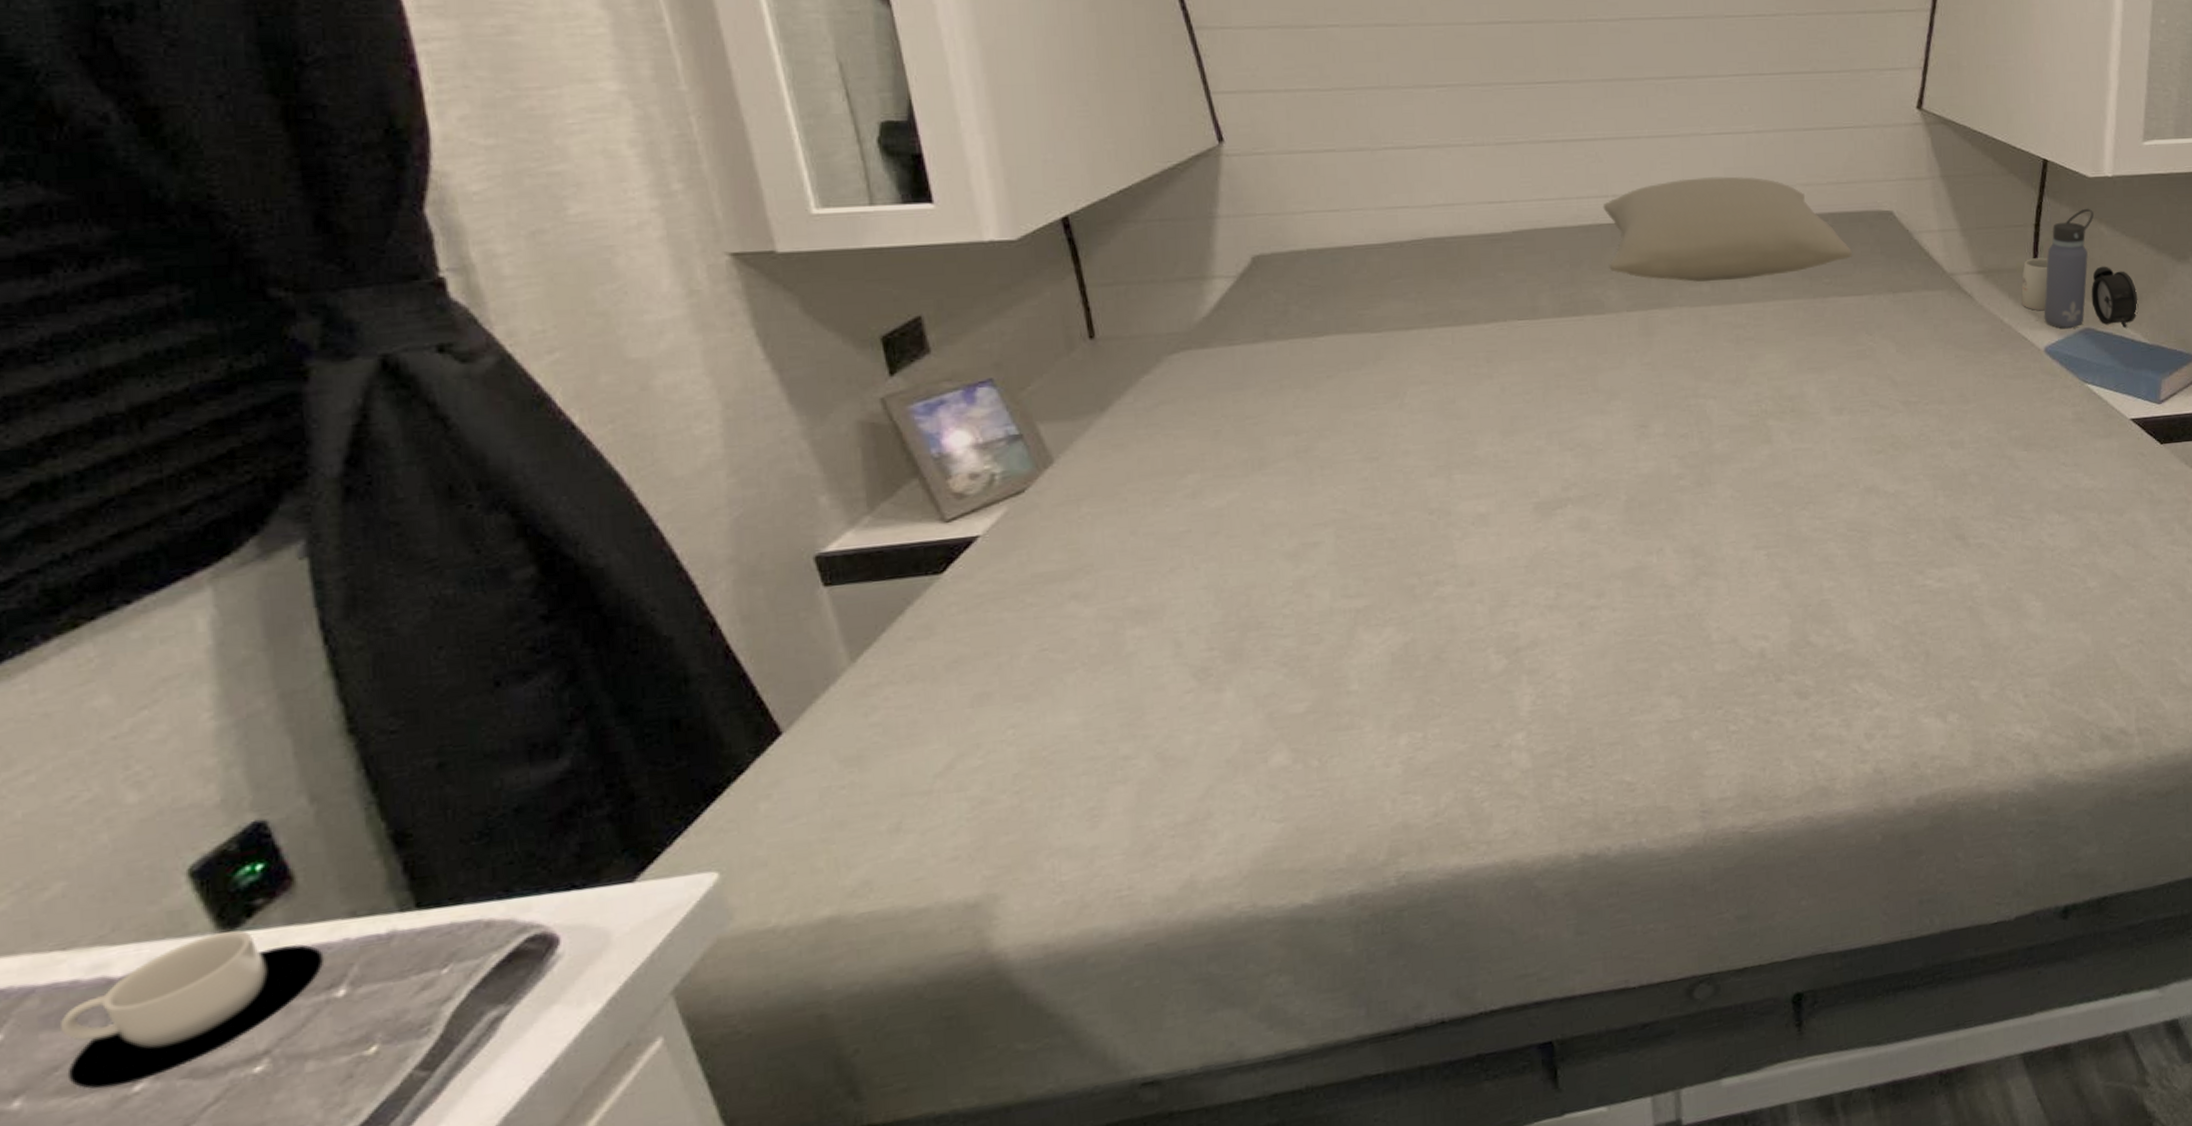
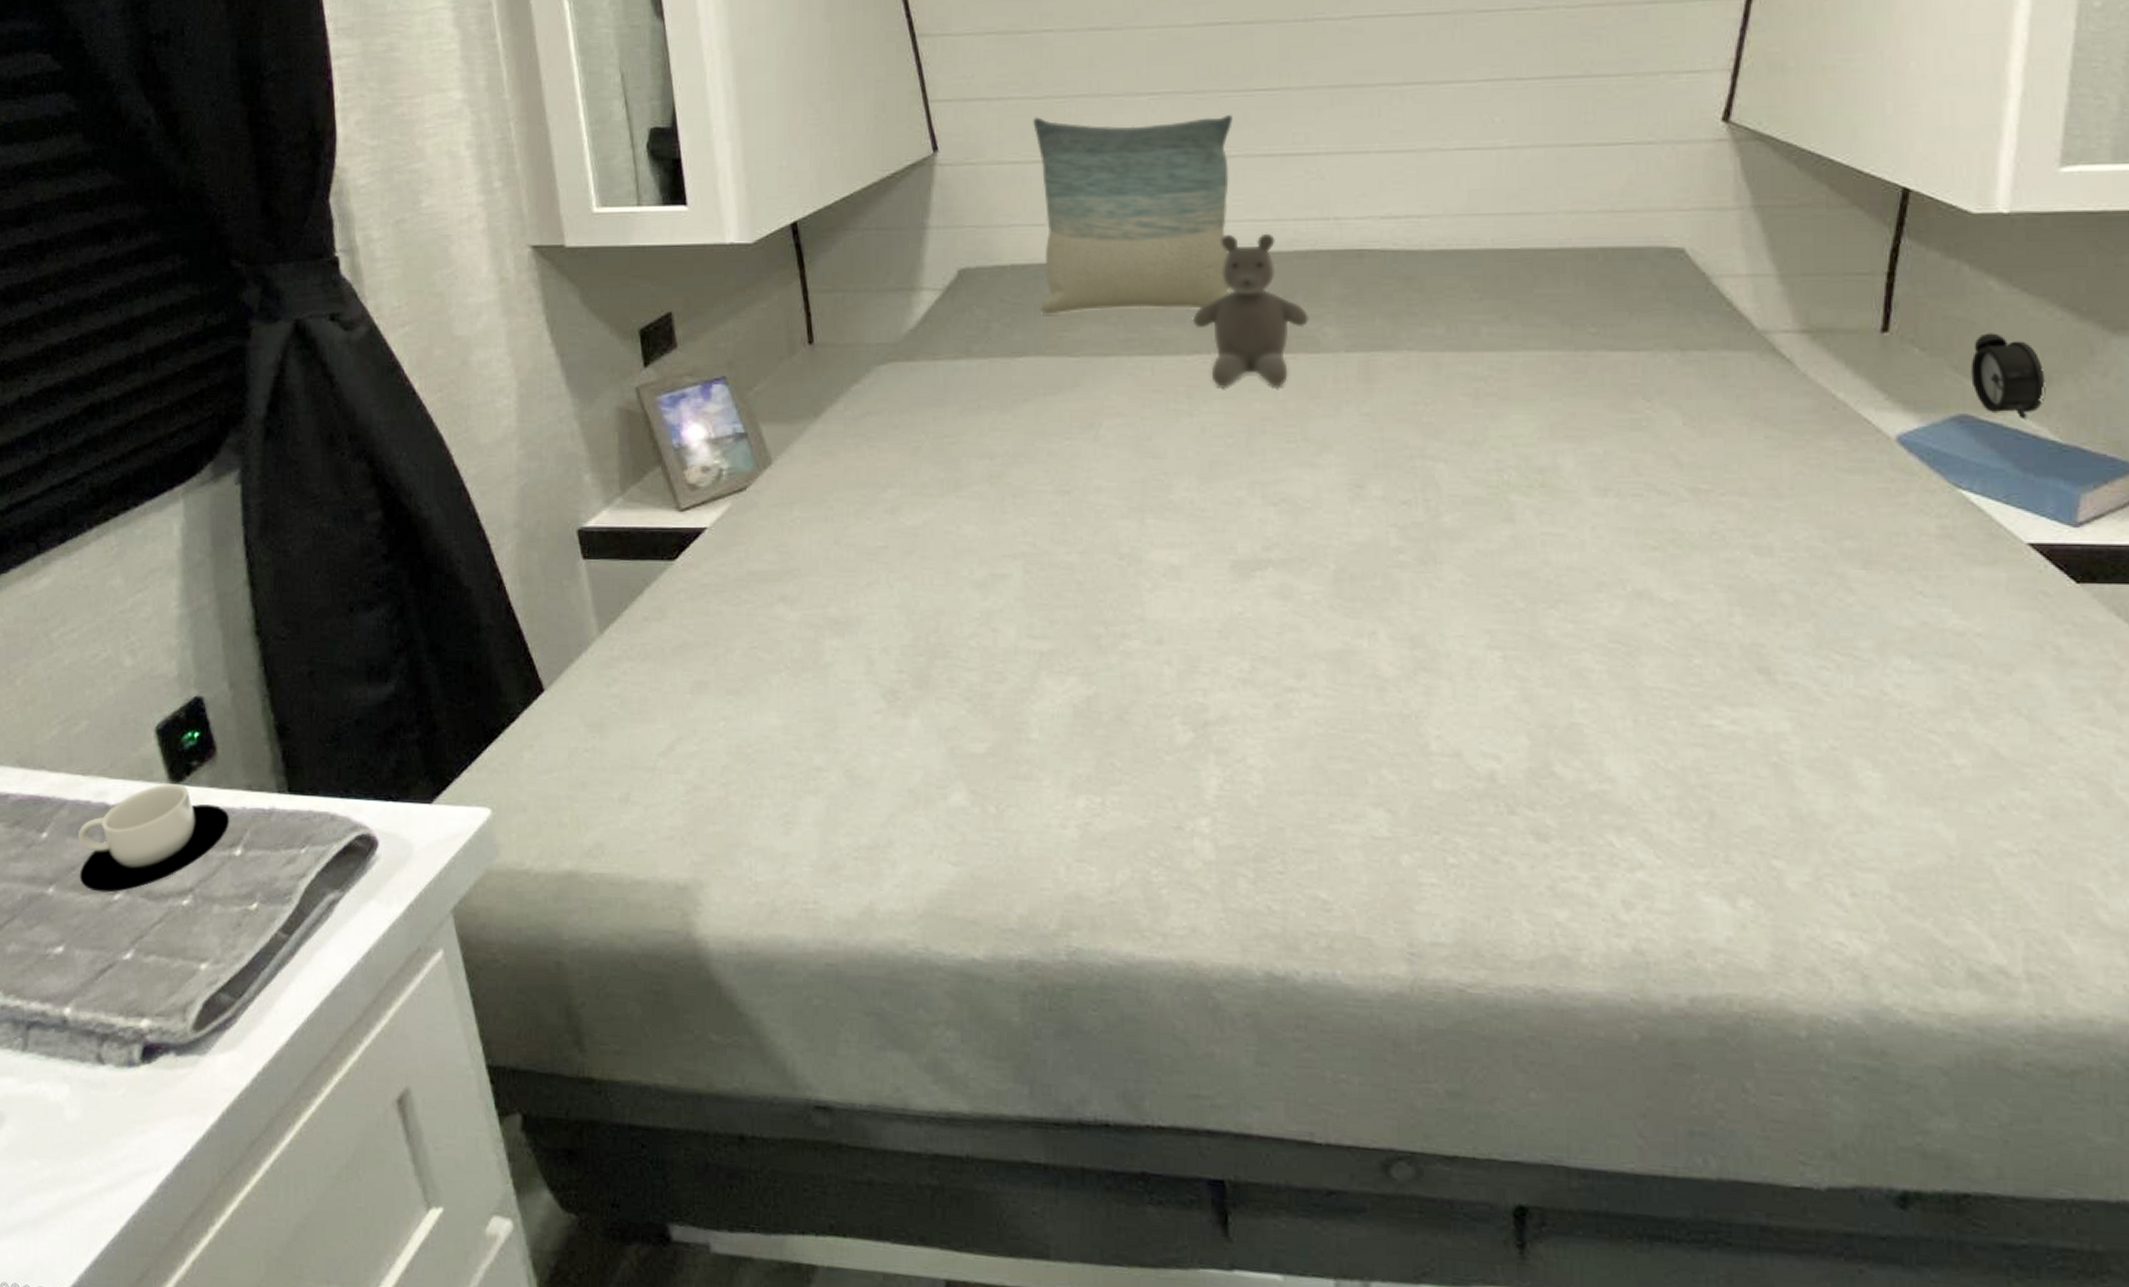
pillow: none [1323,104,1523,295] -> present [1033,114,1232,315]
stuffed bear: none [1489,210,1595,350] -> present [1193,233,1310,387]
pillow: present [1602,176,1853,282] -> none [1322,200,1629,324]
mug: present [2021,257,2049,311] -> none [1864,317,1907,387]
water bottle: present [2044,208,2094,328] -> none [1897,254,1978,412]

